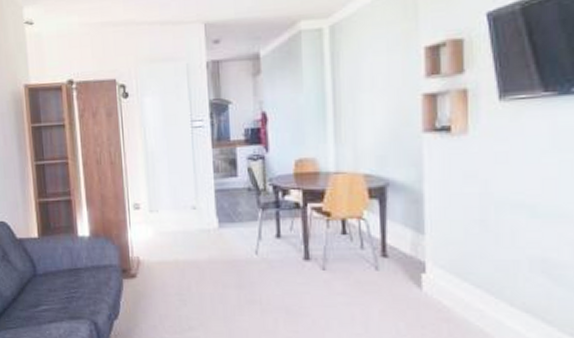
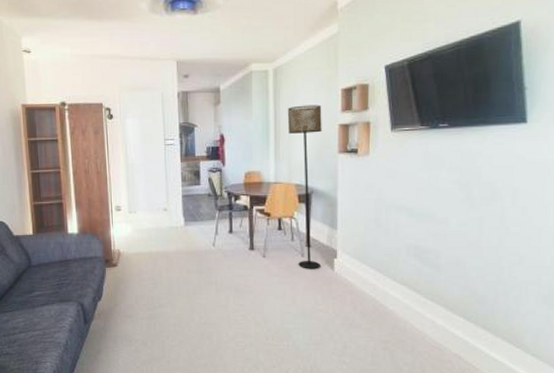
floor lamp: none [349,69,402,287] -> present [287,105,322,269]

